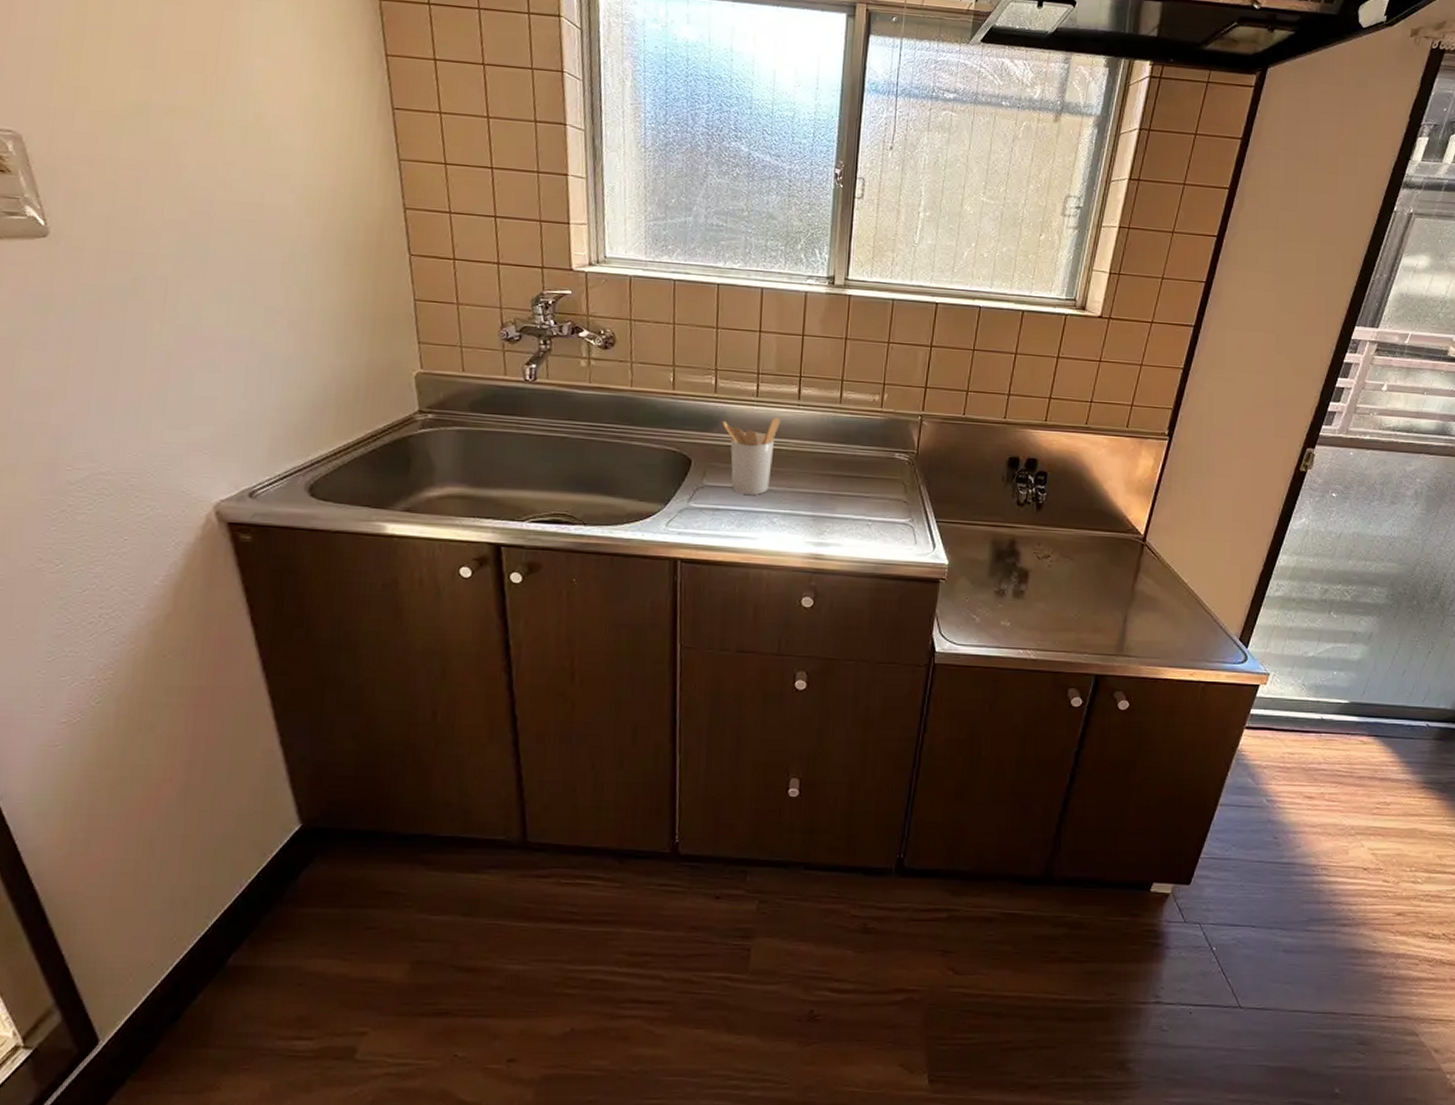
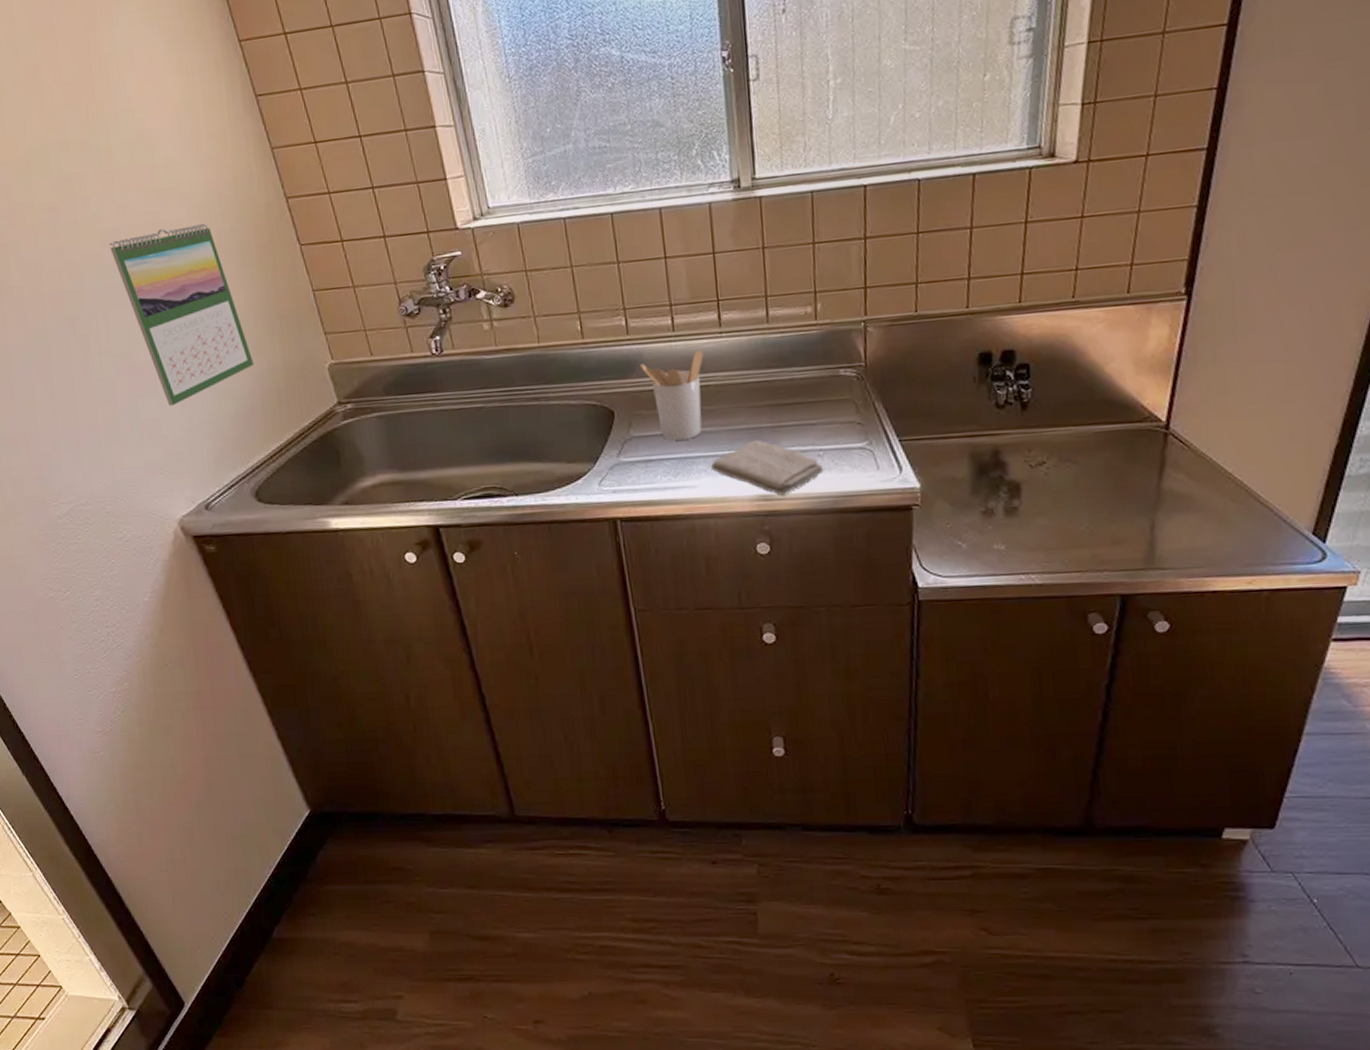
calendar: none [199,210,336,387] -> present [109,224,254,406]
washcloth: none [773,503,870,557] -> present [712,439,824,496]

